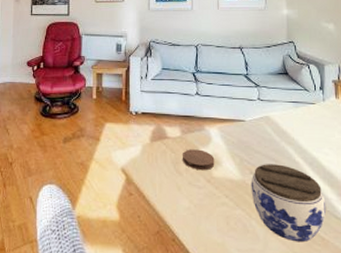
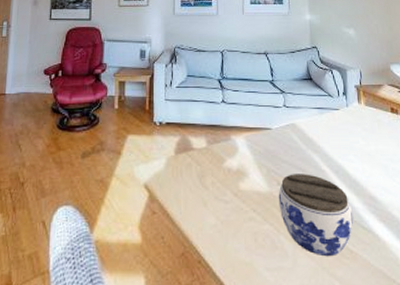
coaster: present [182,149,215,170] -> none [208,161,242,182]

